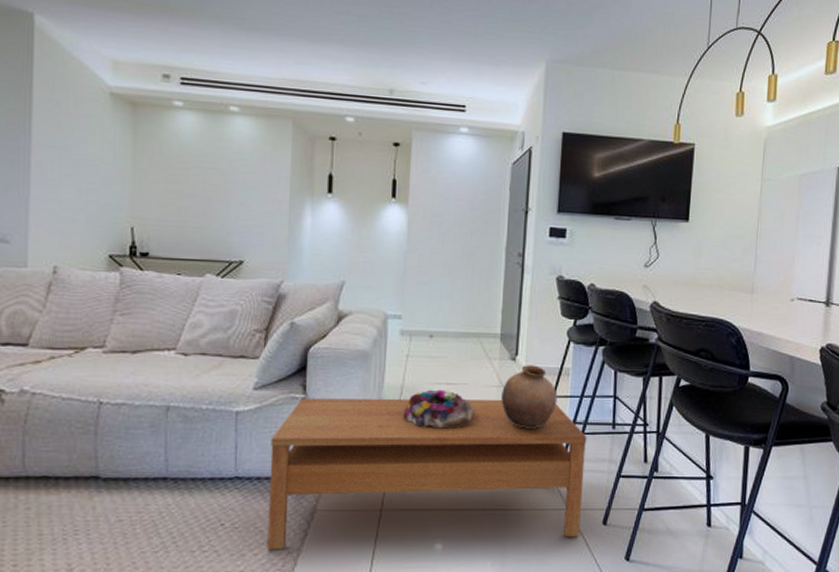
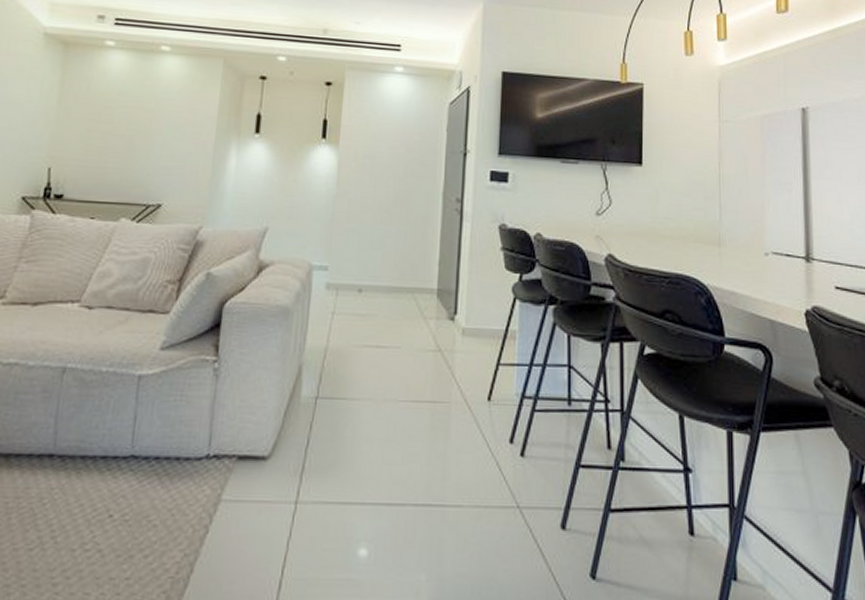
coffee table: present [267,398,587,549] -> none [160,361,539,550]
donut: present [403,389,475,429] -> none [326,353,408,401]
pottery: present [501,365,558,428] -> none [438,326,503,403]

